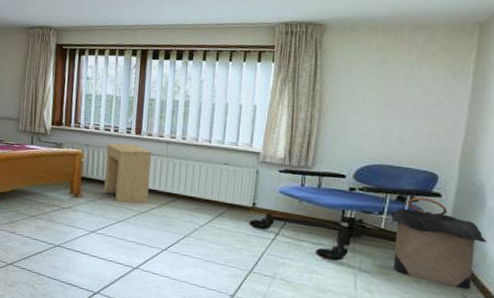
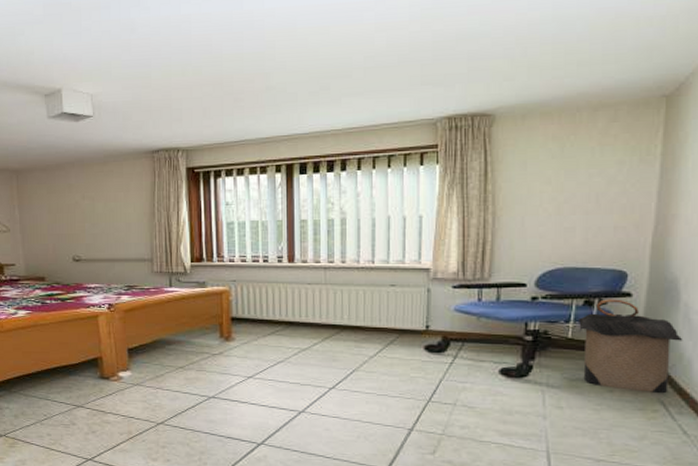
side table: present [103,143,152,203] -> none [255,274,309,341]

